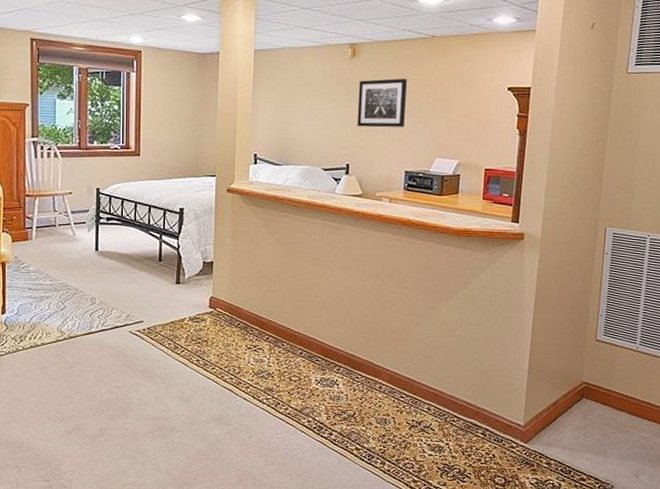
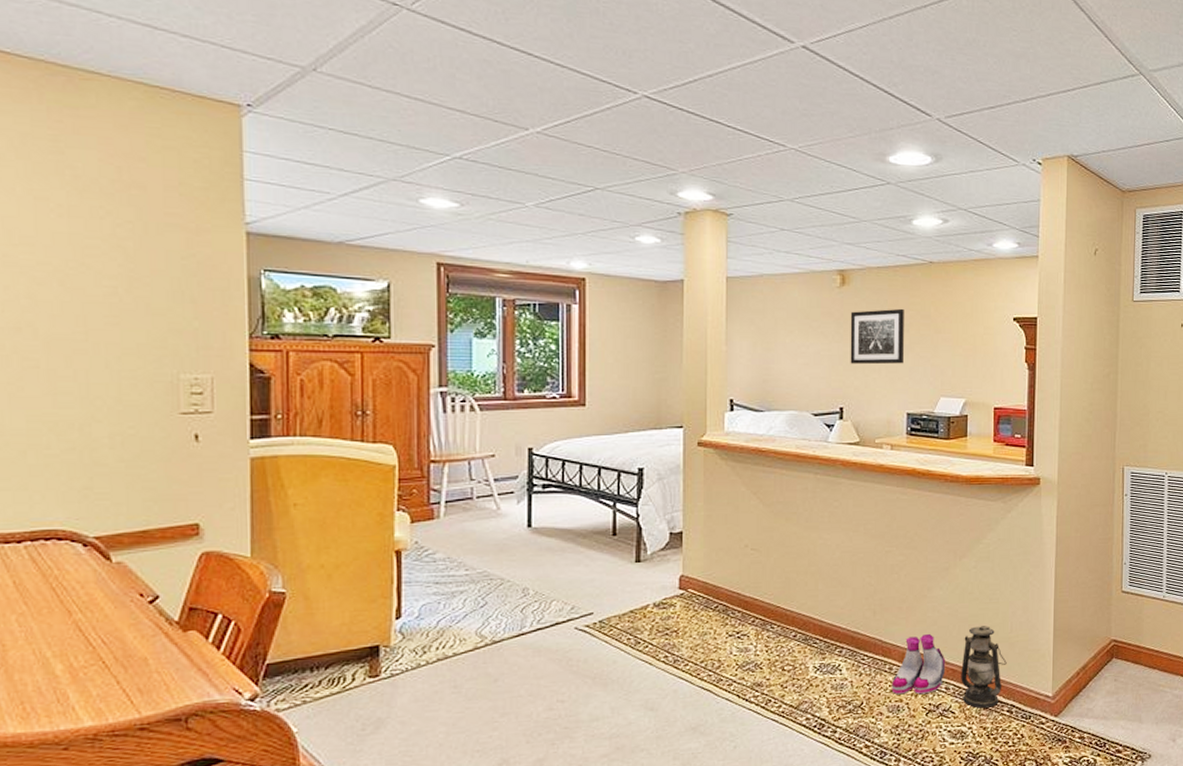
boots: none [380,361,429,412] -> present [891,633,946,695]
lantern: none [441,359,484,429] -> present [961,626,1007,708]

